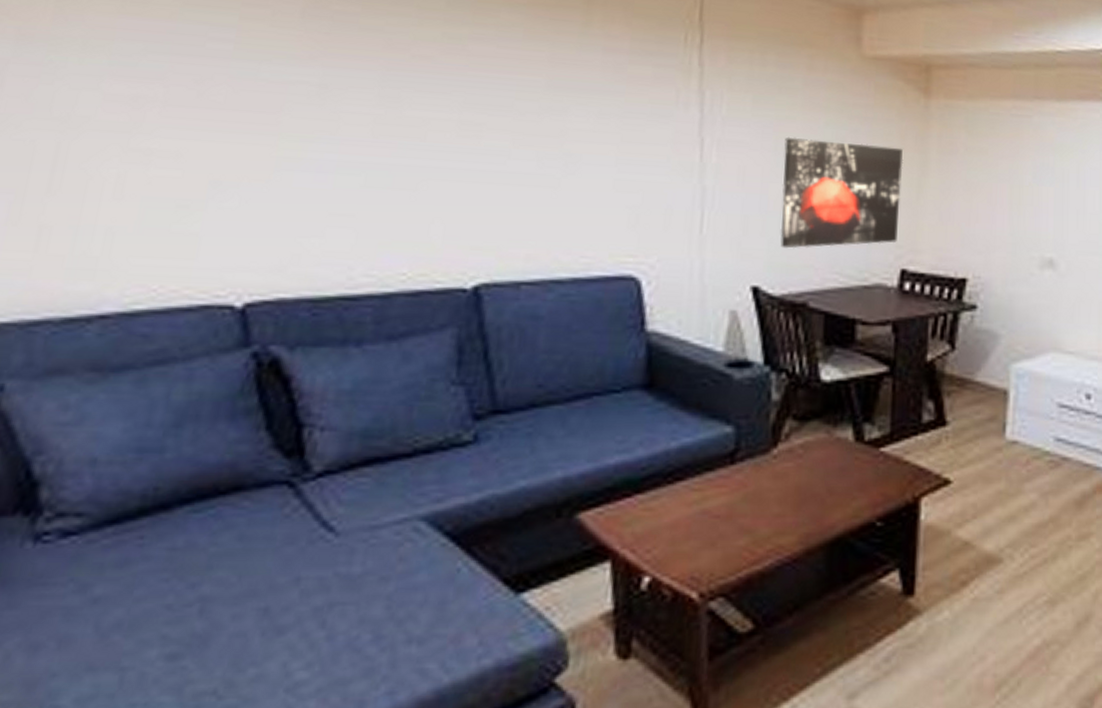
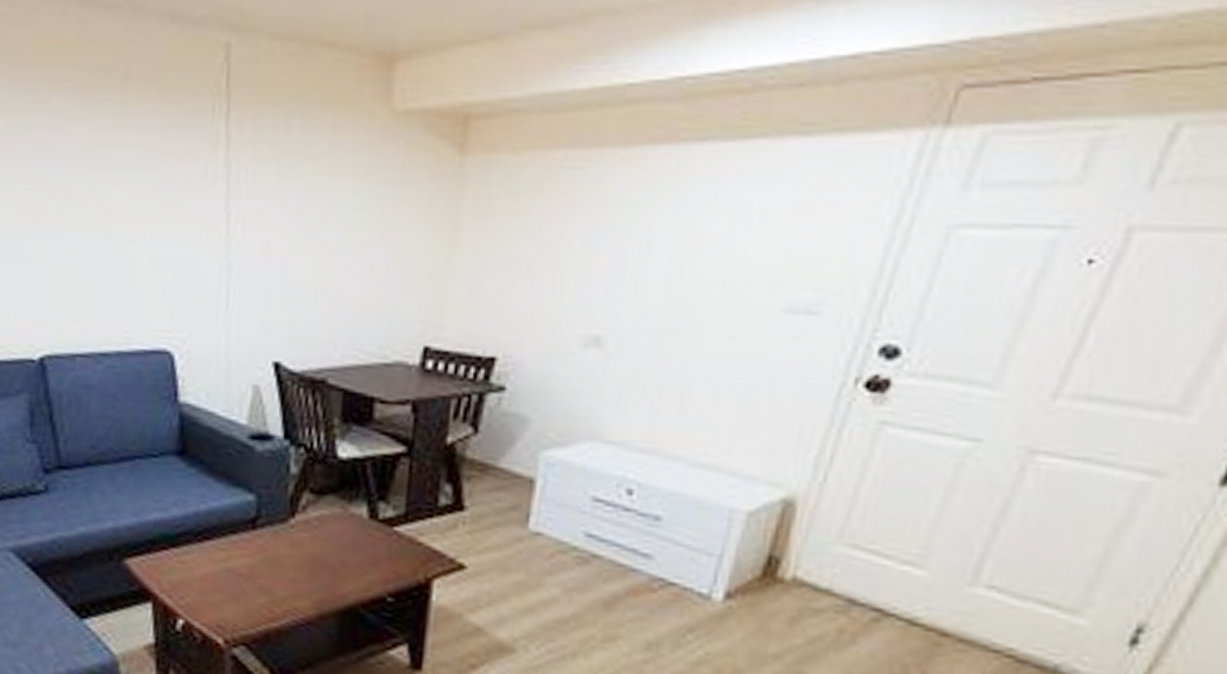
wall art: present [780,136,904,249] -> none [301,206,433,325]

